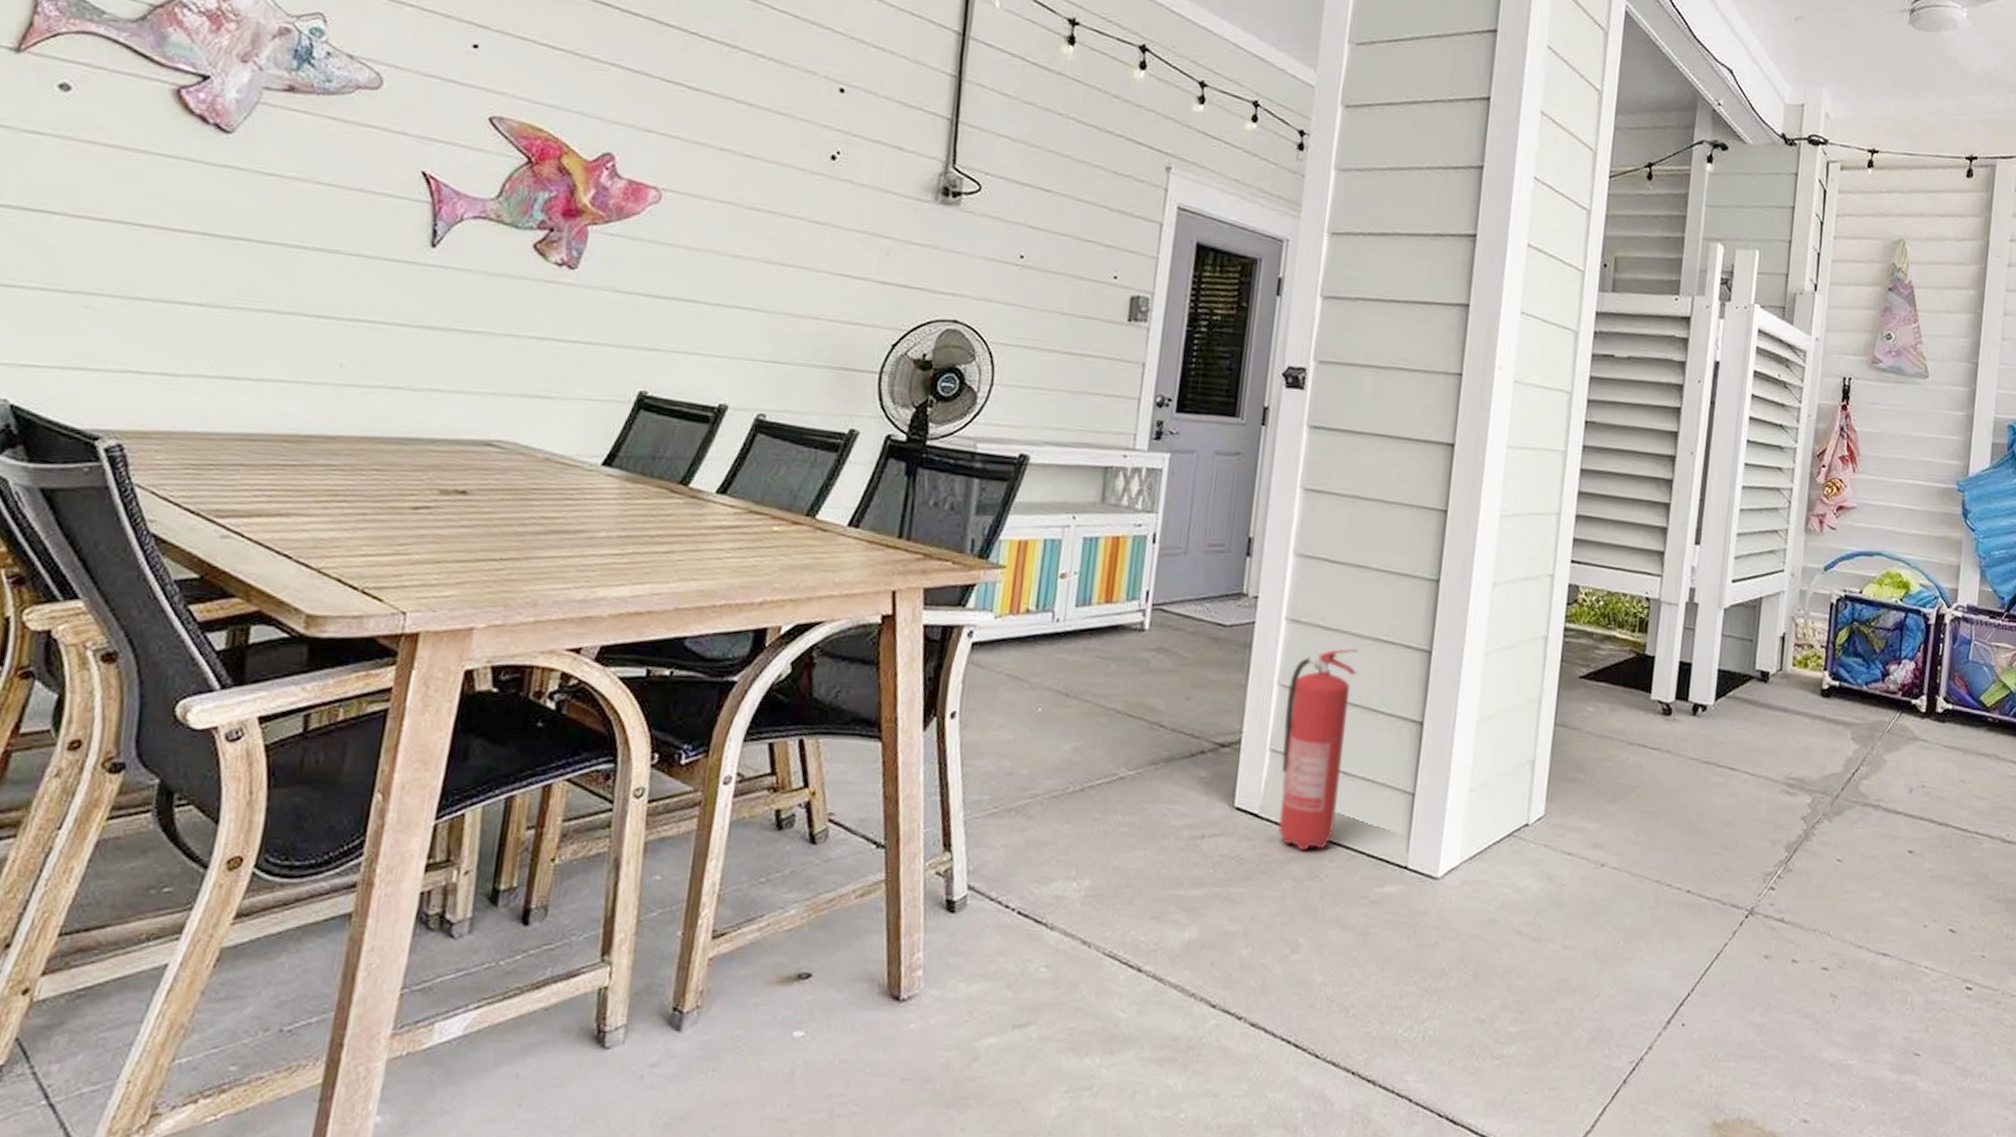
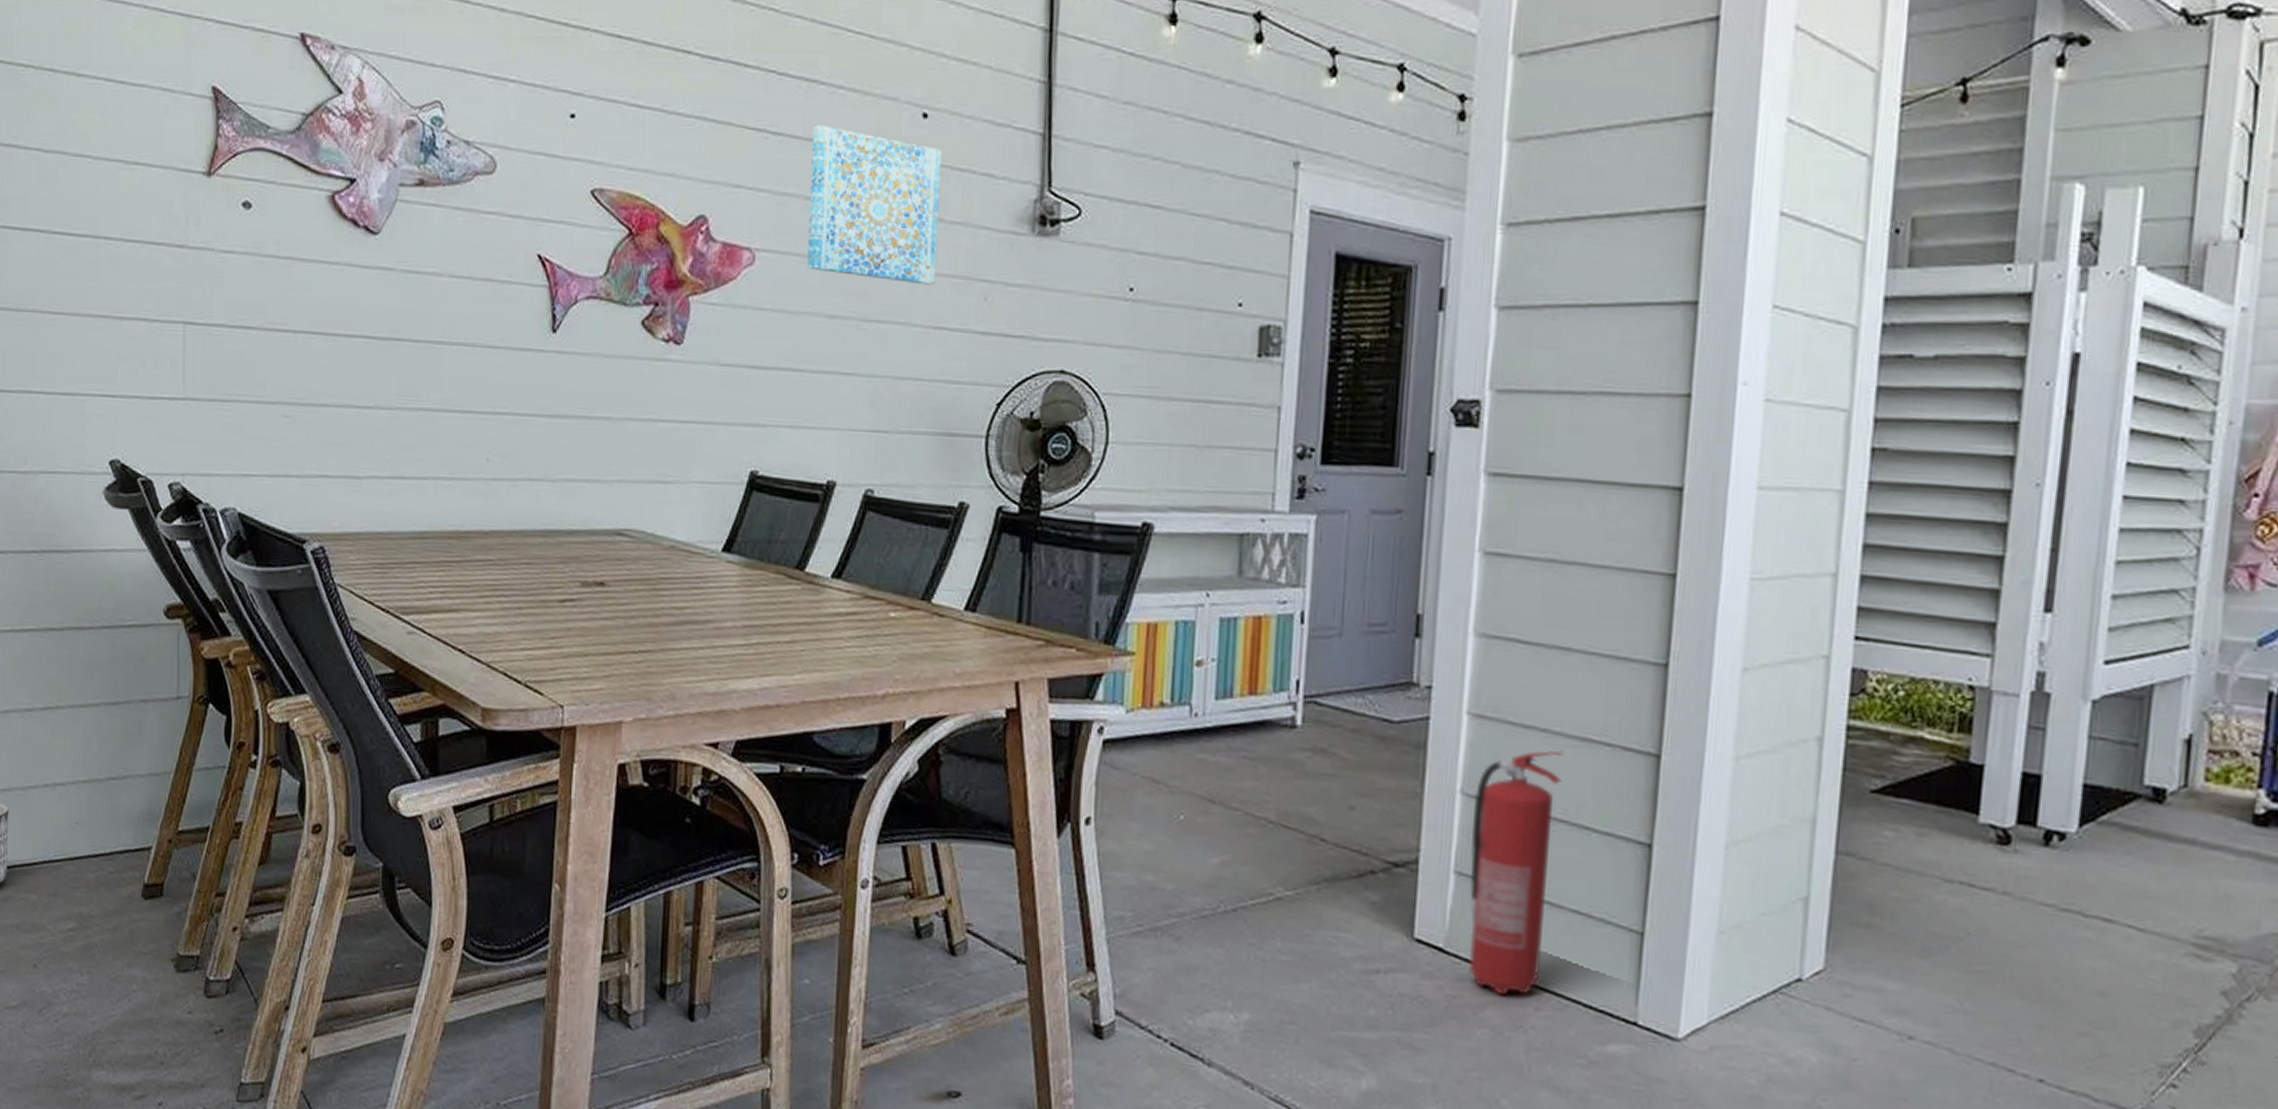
wall art: none [715,86,856,237] -> present [807,125,942,285]

